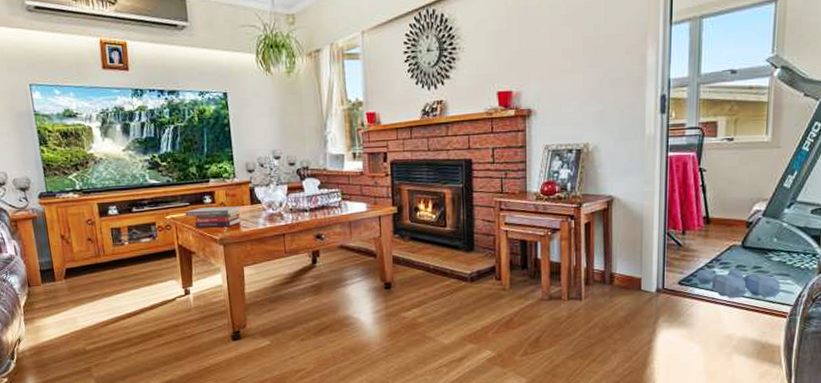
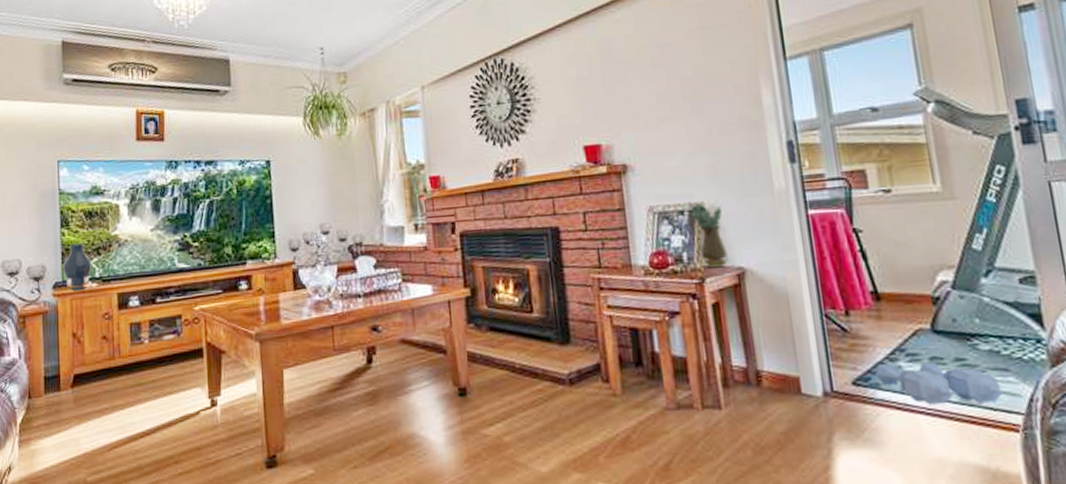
vase: none [46,160,73,200] -> present [63,243,93,290]
books: present [185,206,241,228] -> none [216,292,282,321]
vase: none [577,143,602,196] -> present [688,202,727,268]

